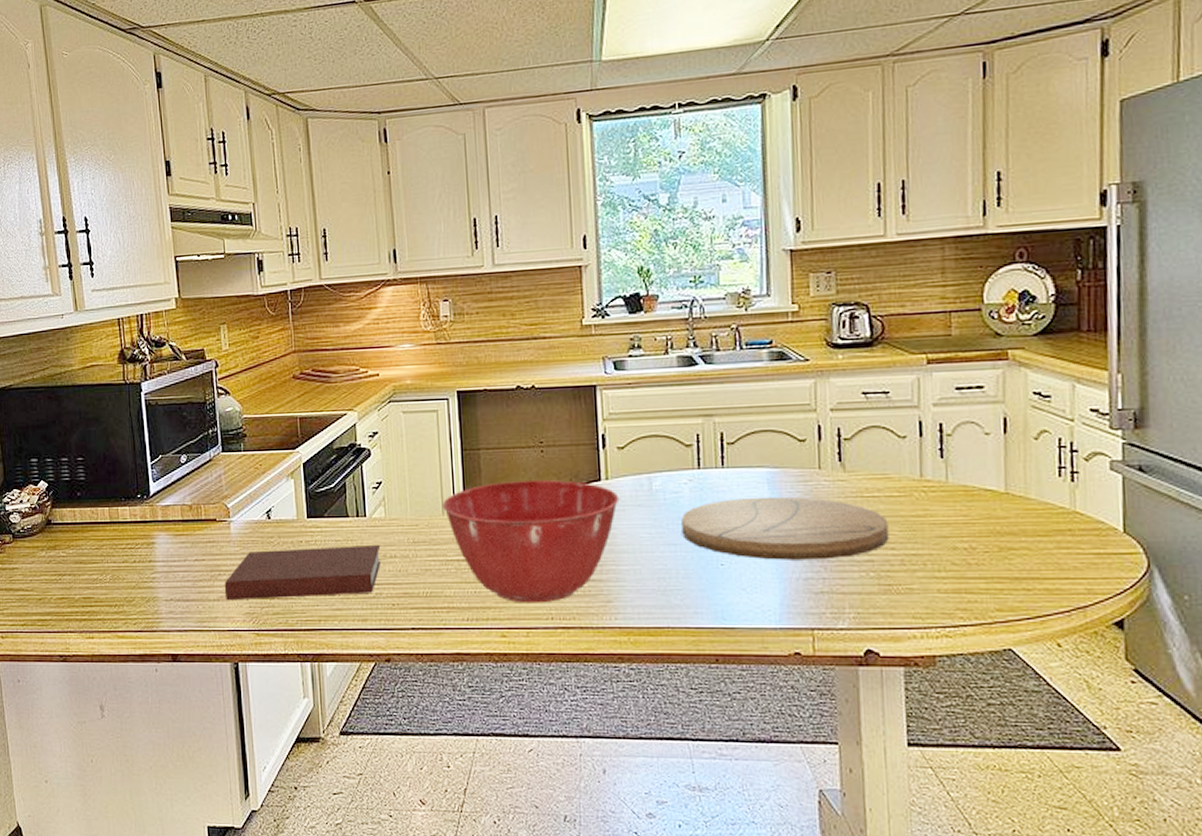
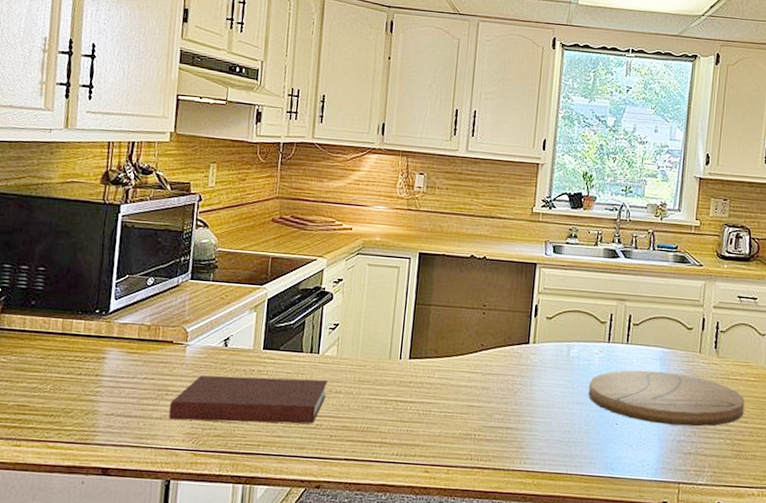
mixing bowl: present [442,480,620,603] -> none [390,335,543,445]

